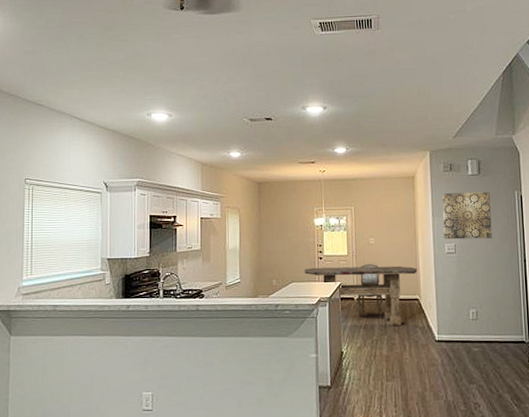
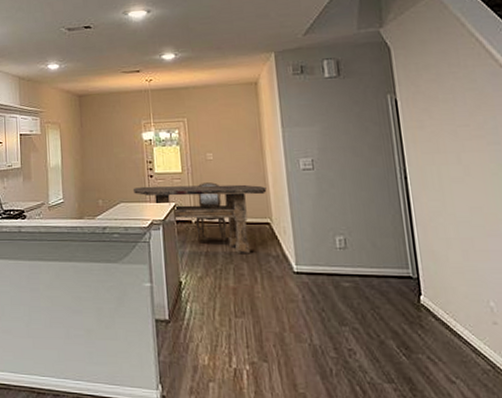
wall art: present [442,192,492,240] -> none [293,97,360,154]

